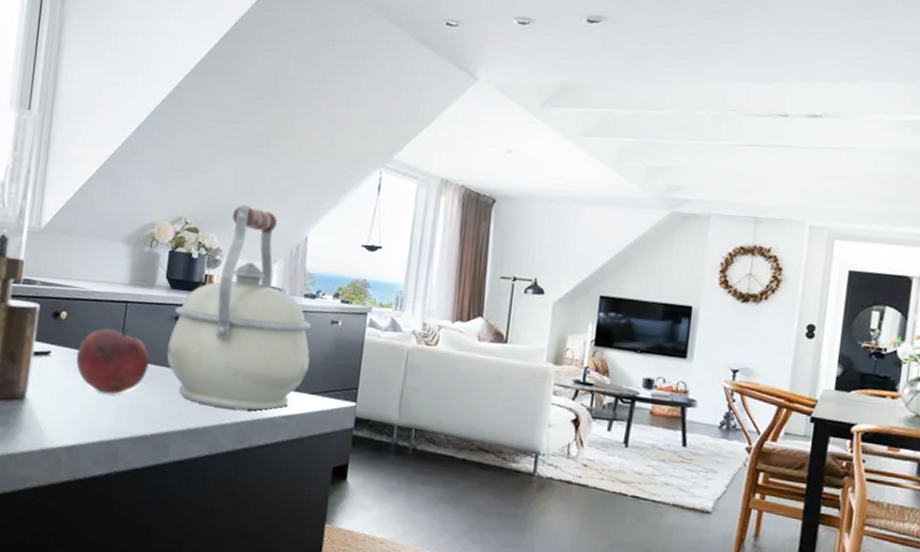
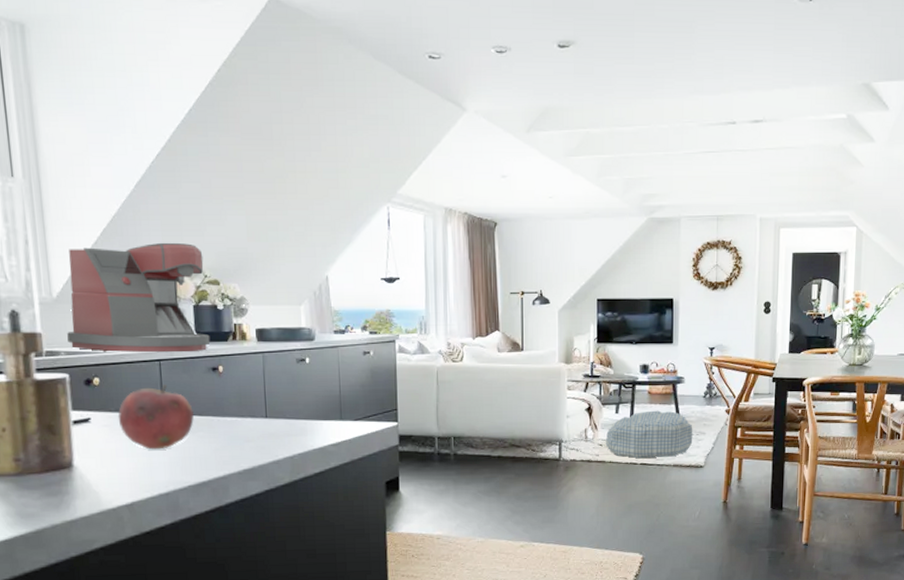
coffee machine: none [46,182,188,298] -> present [67,242,211,353]
kettle: present [166,205,312,411] -> none [209,252,349,446]
dog bed: none [590,433,702,494] -> present [605,410,693,458]

